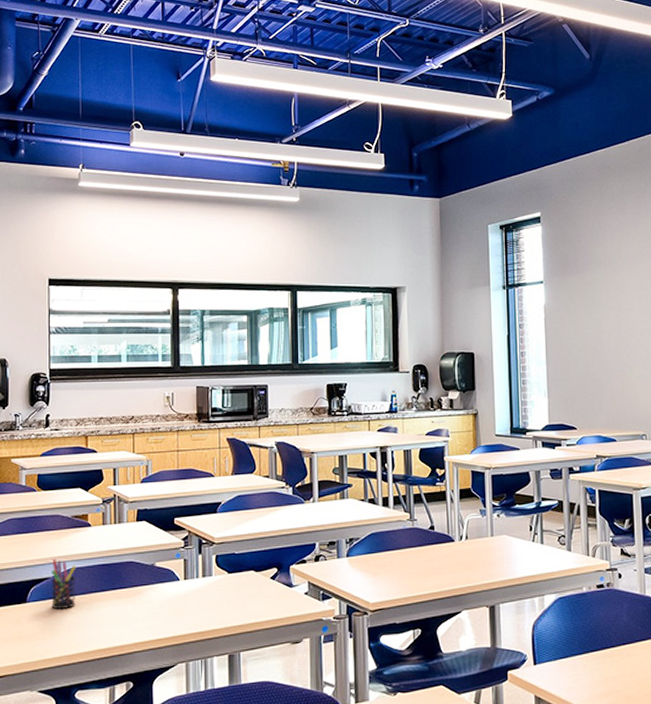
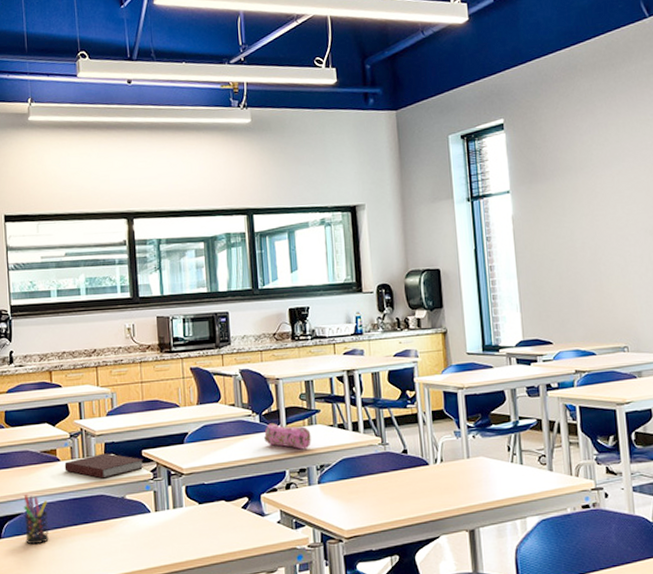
notebook: none [95,520,176,545] -> present [64,453,144,479]
pencil case: none [295,496,342,523] -> present [263,423,311,450]

